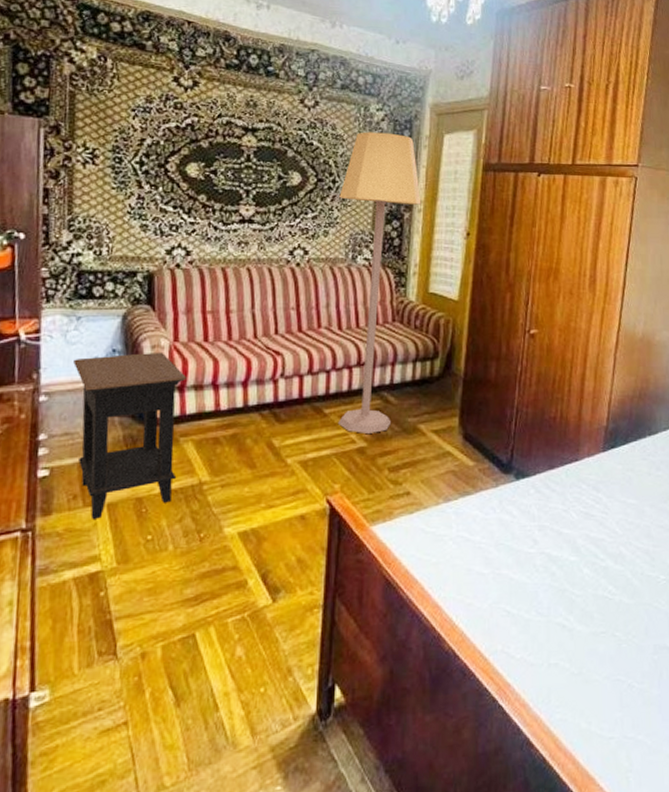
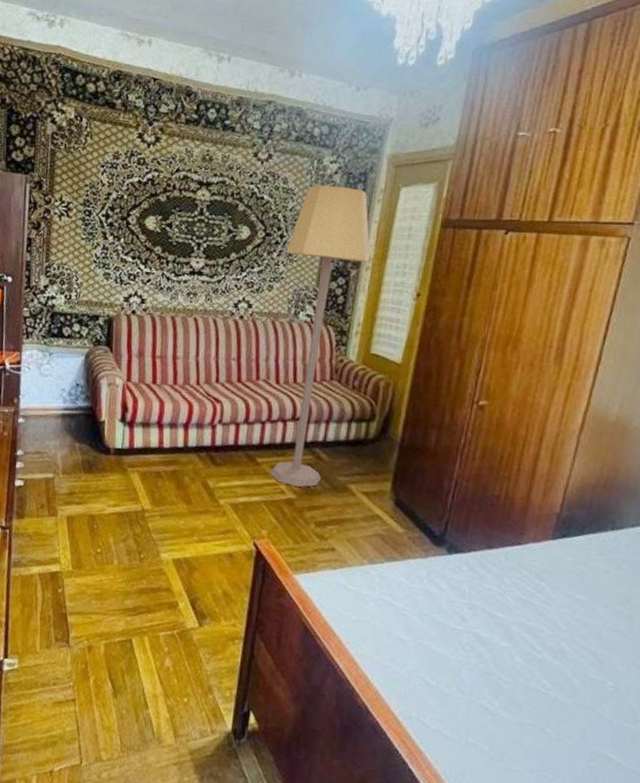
side table: present [73,352,187,519] -> none [45,388,136,528]

